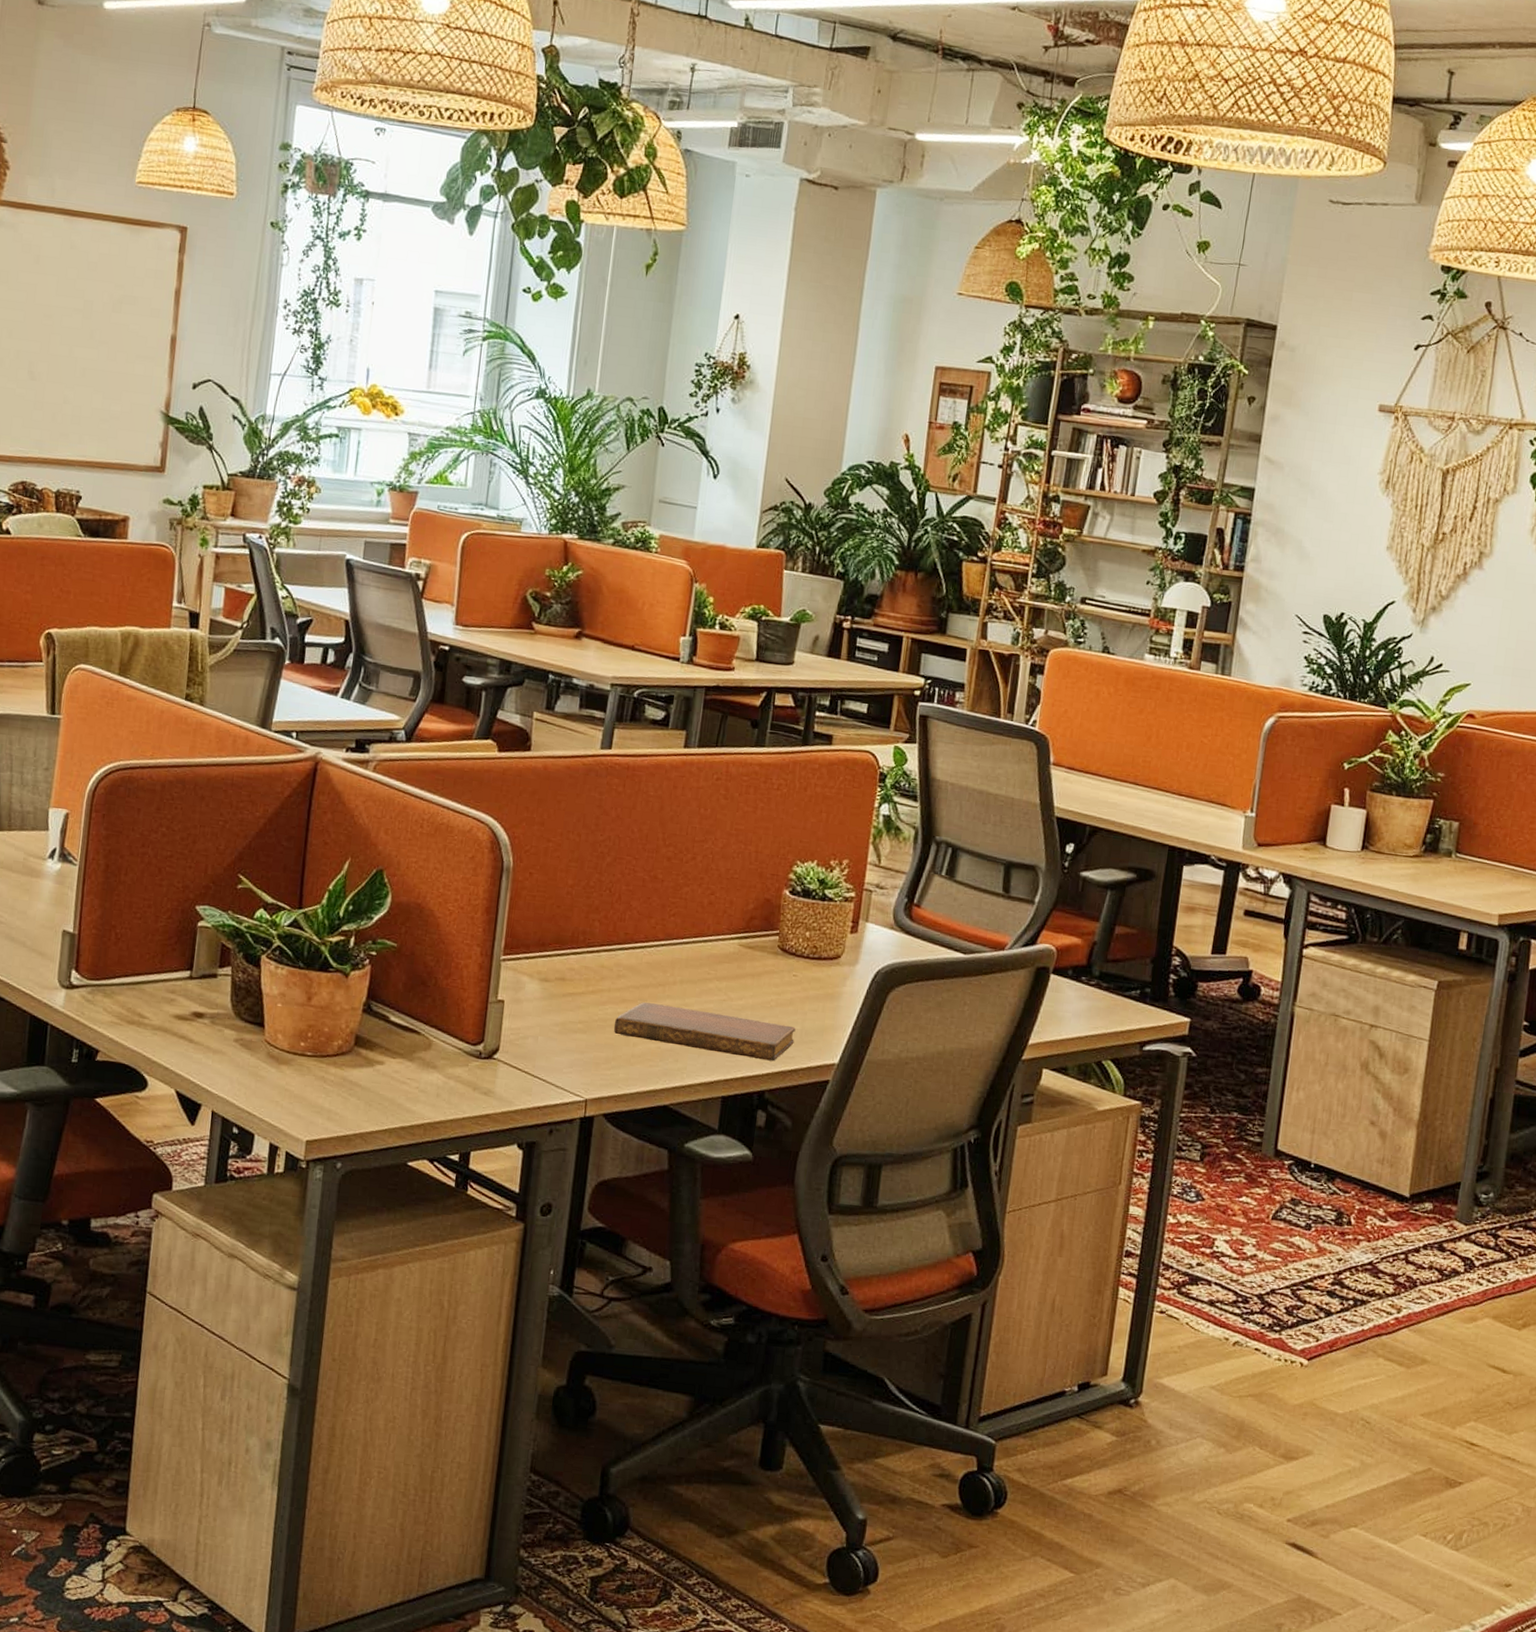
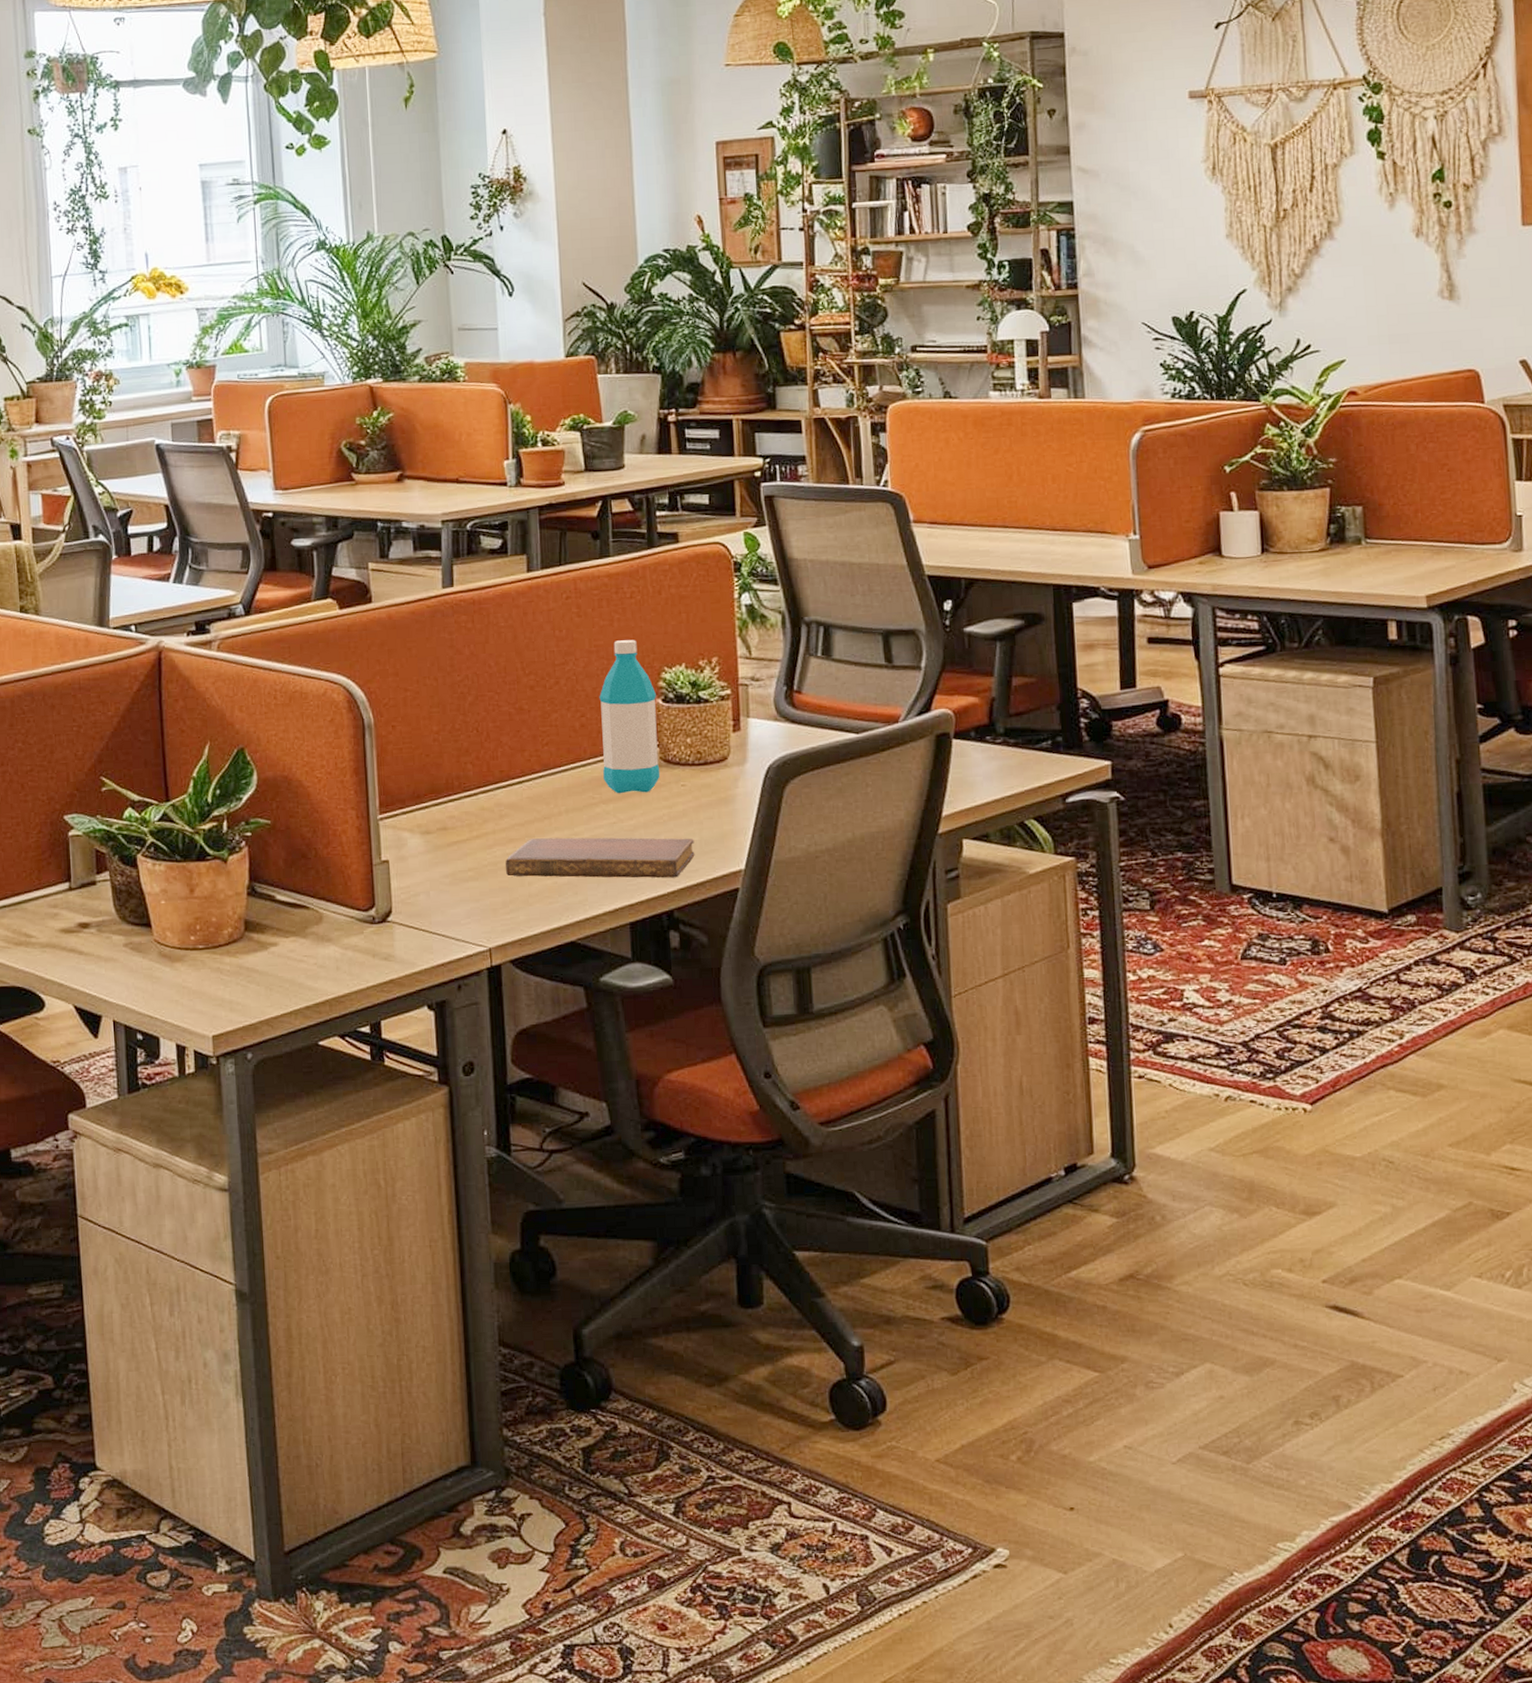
water bottle: none [721,828,785,977] -> present [599,640,661,794]

